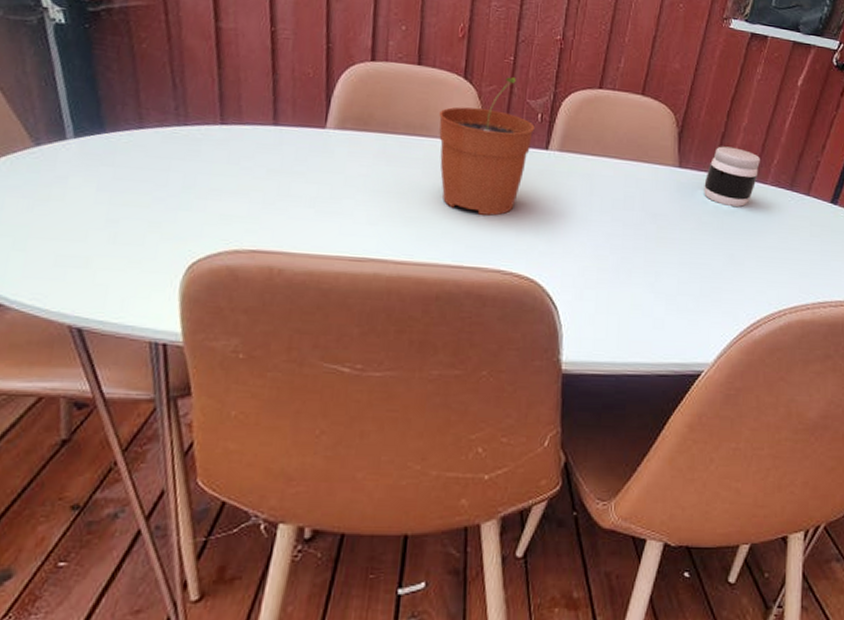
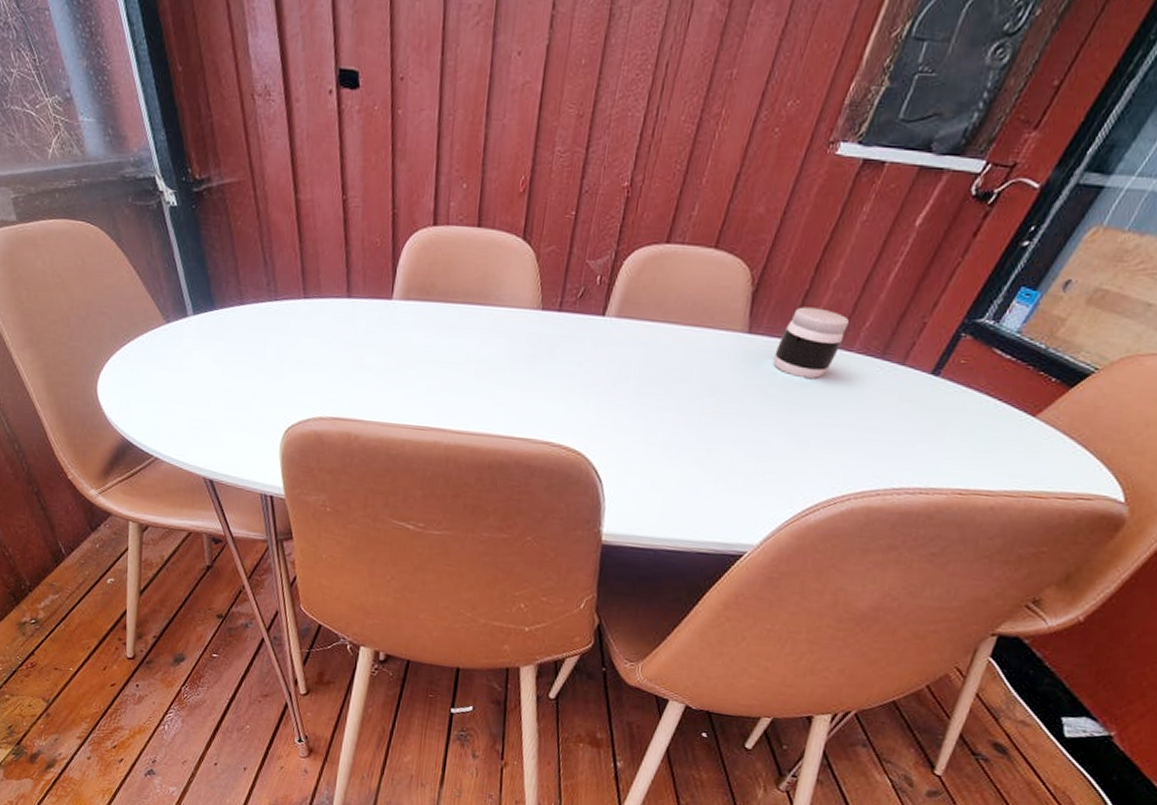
plant pot: present [439,77,535,216] -> none [496,235,593,387]

